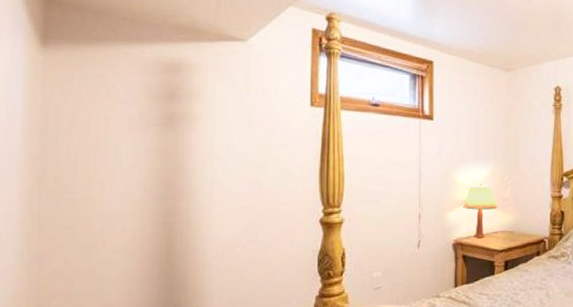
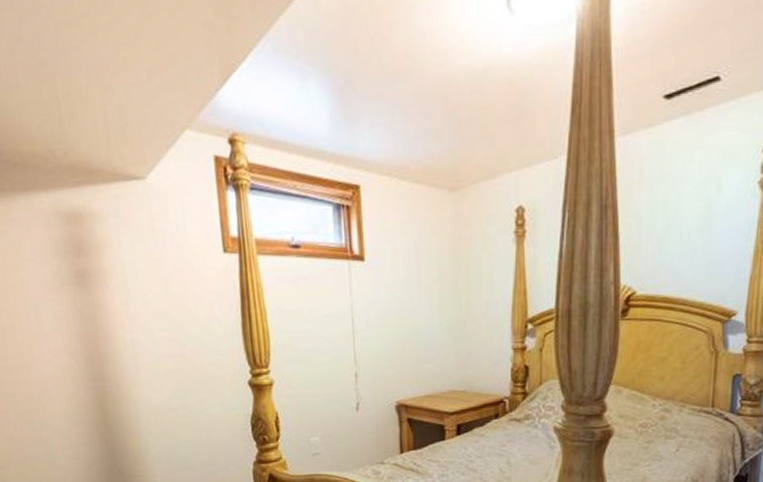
table lamp: present [463,184,498,239] -> none [405,336,447,400]

